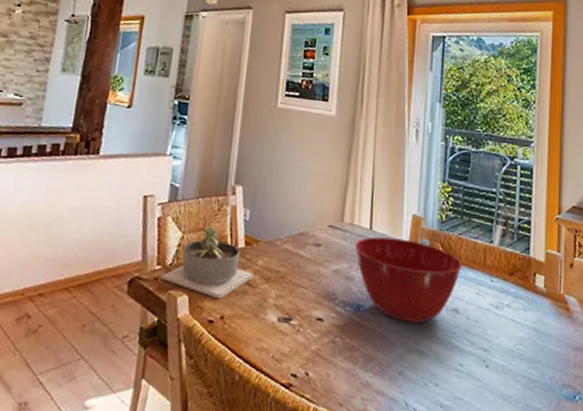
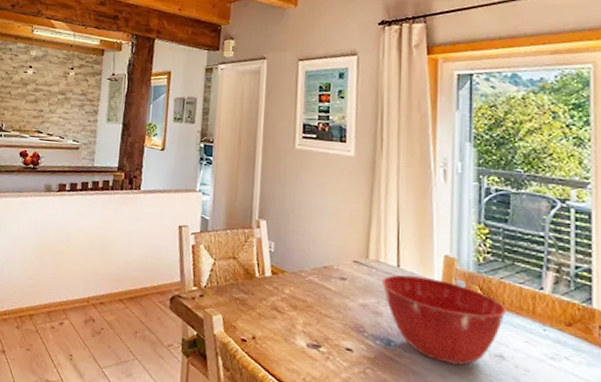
succulent planter: present [160,226,255,299] -> none [197,255,282,321]

